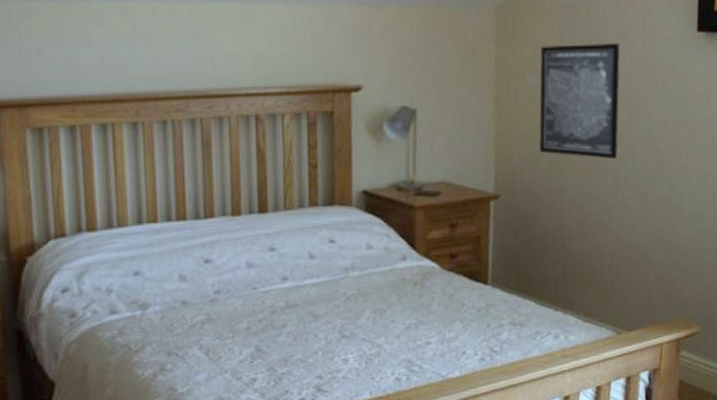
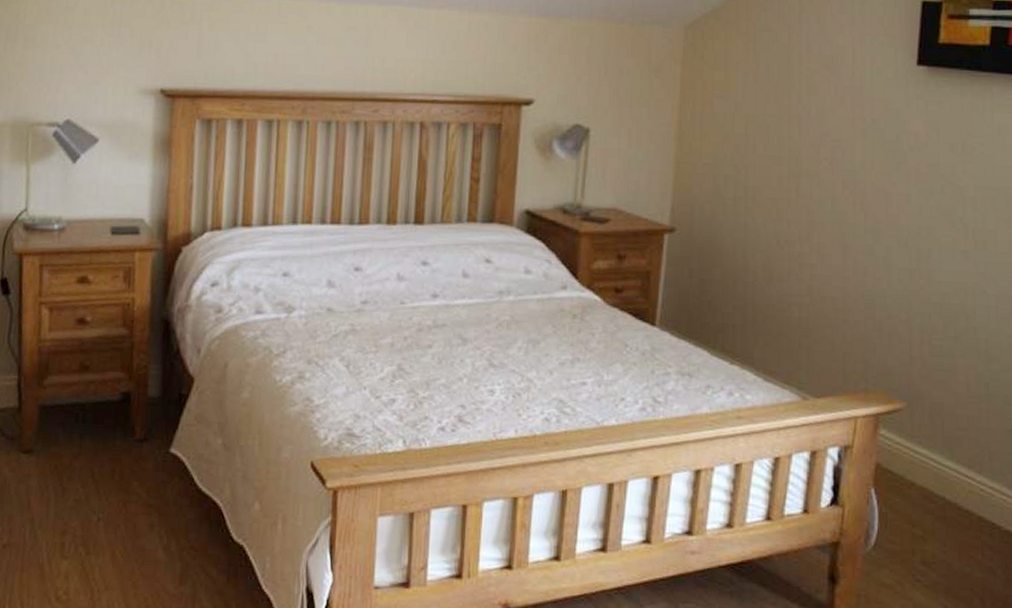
wall art: present [538,42,620,160] -> none [723,70,824,201]

